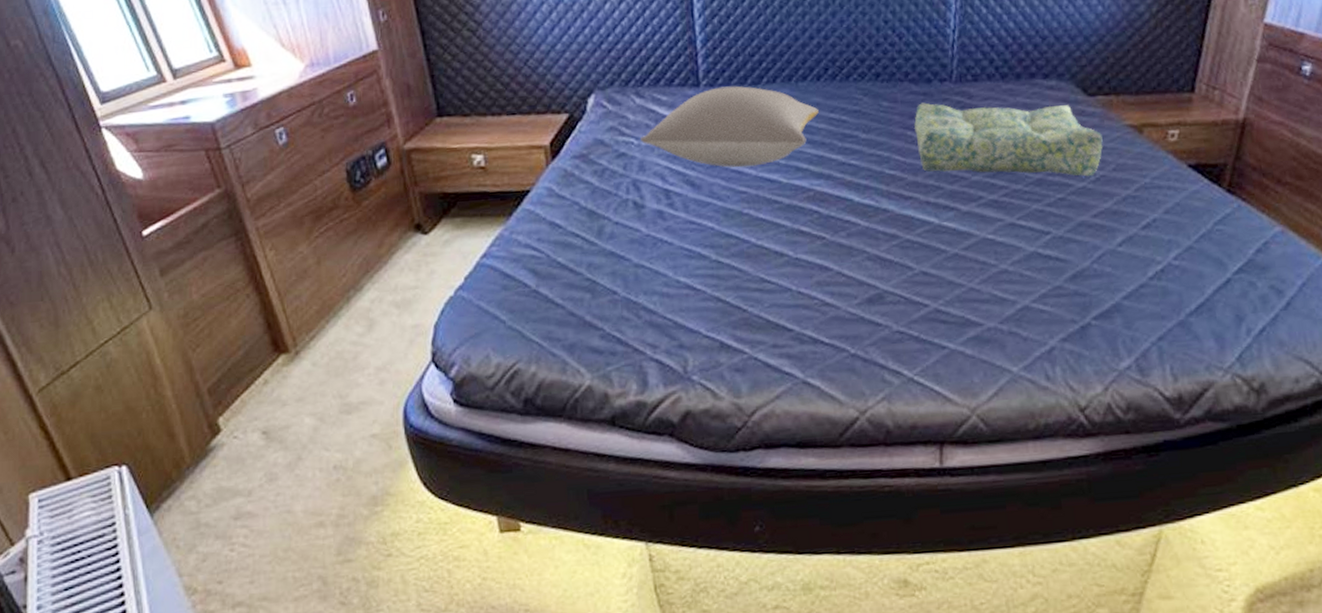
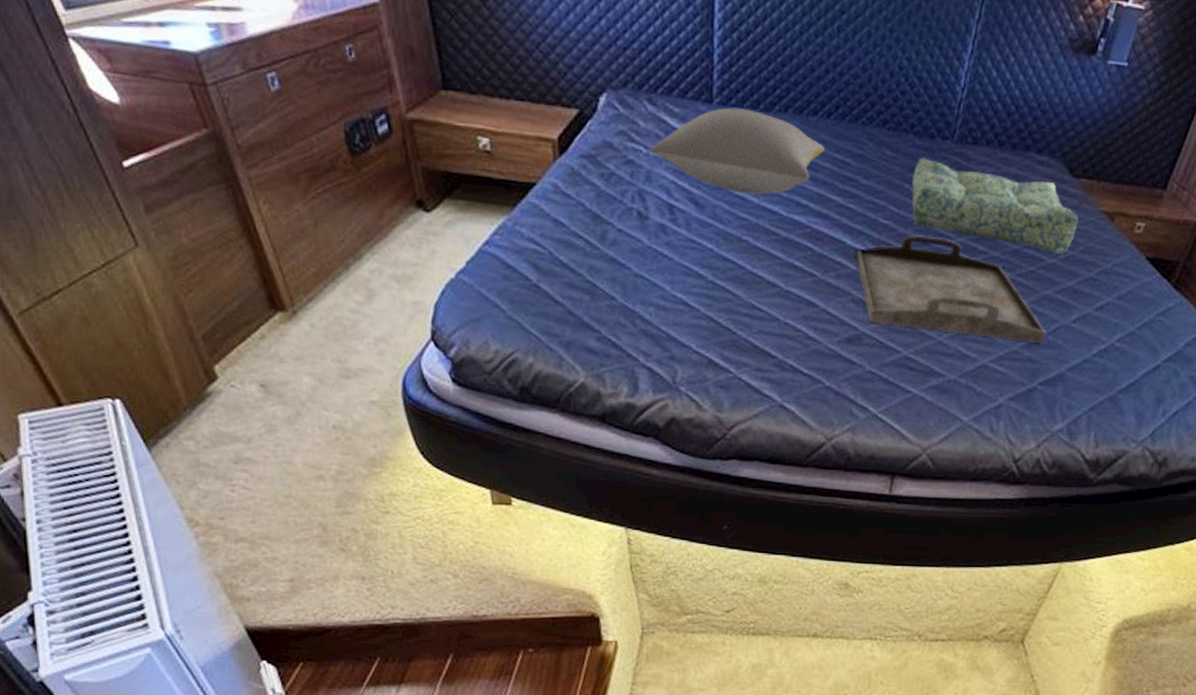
serving tray: none [864,179,1090,280] -> present [855,235,1046,344]

